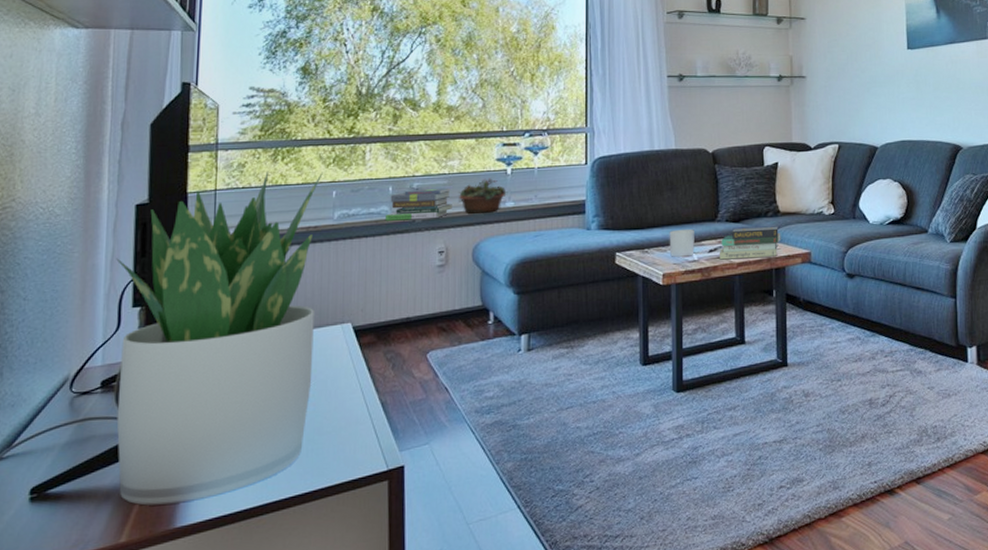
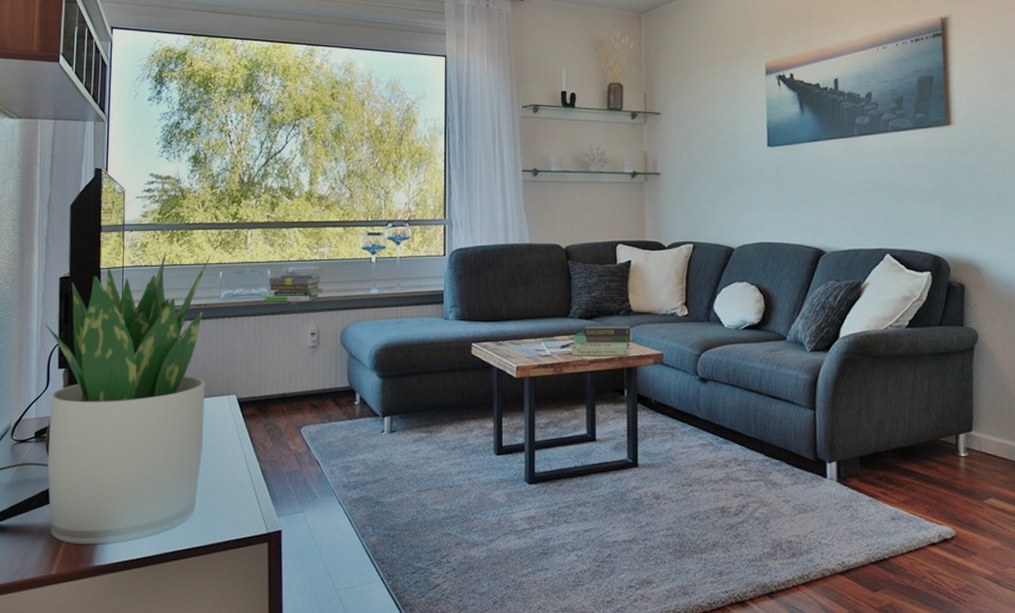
succulent planter: present [459,178,507,214] -> none [329,265,372,299]
mug: present [669,229,695,257] -> none [523,324,547,351]

